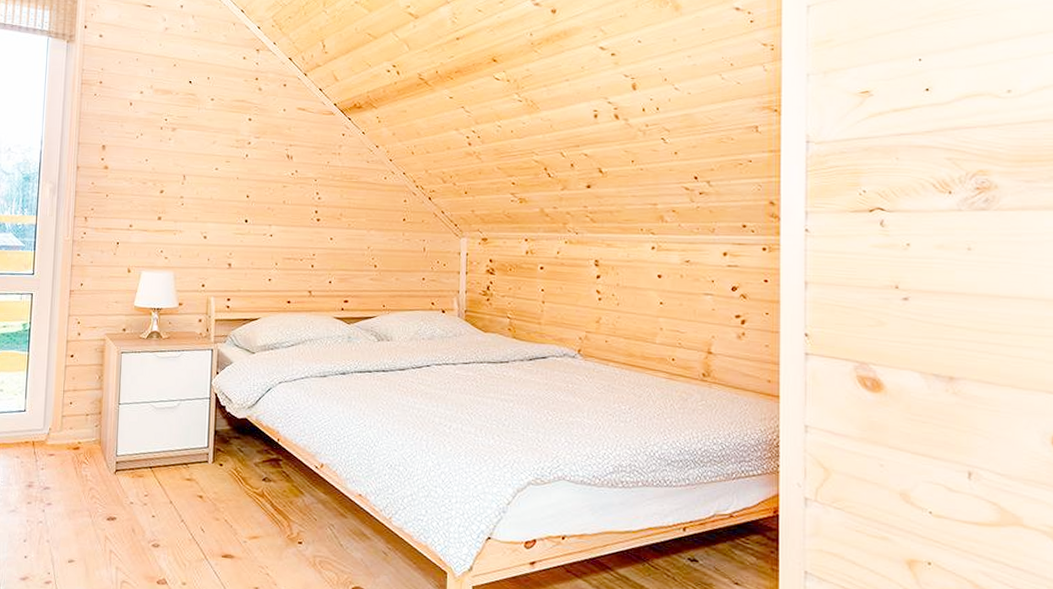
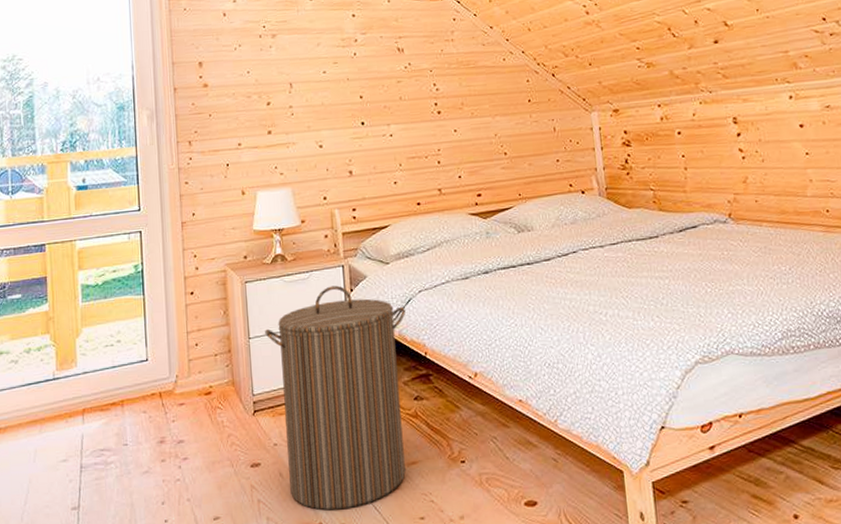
laundry hamper: none [134,366,264,570] -> present [265,285,406,511]

